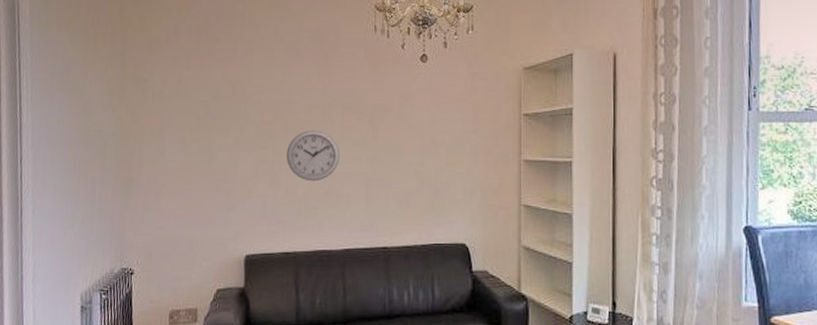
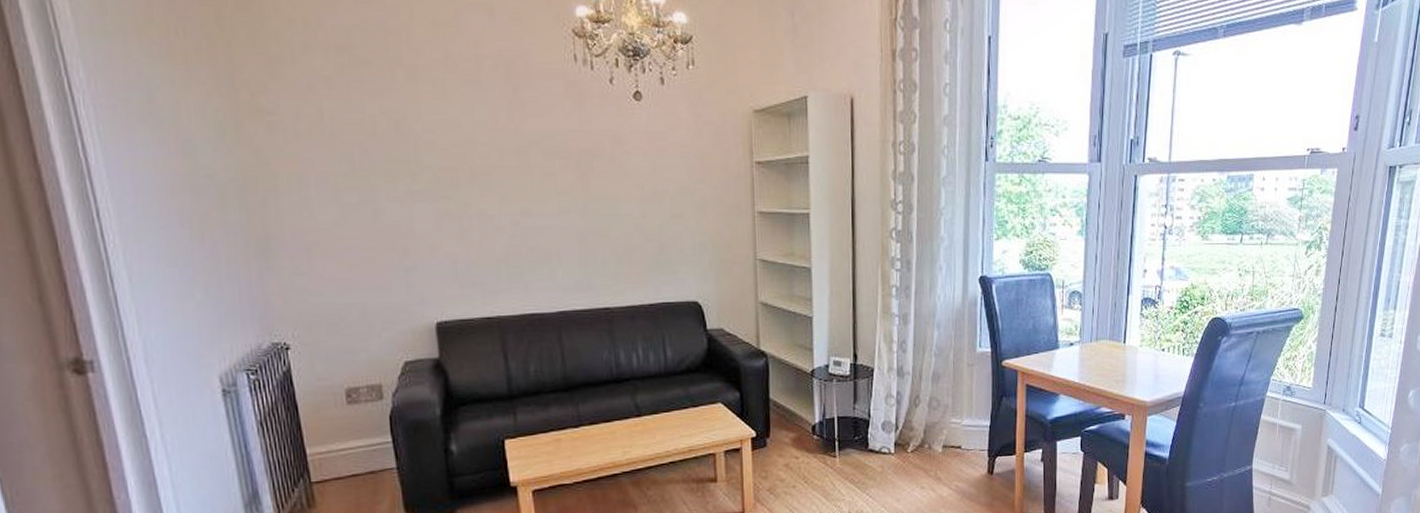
wall clock: present [286,130,340,182] -> none [475,178,544,237]

